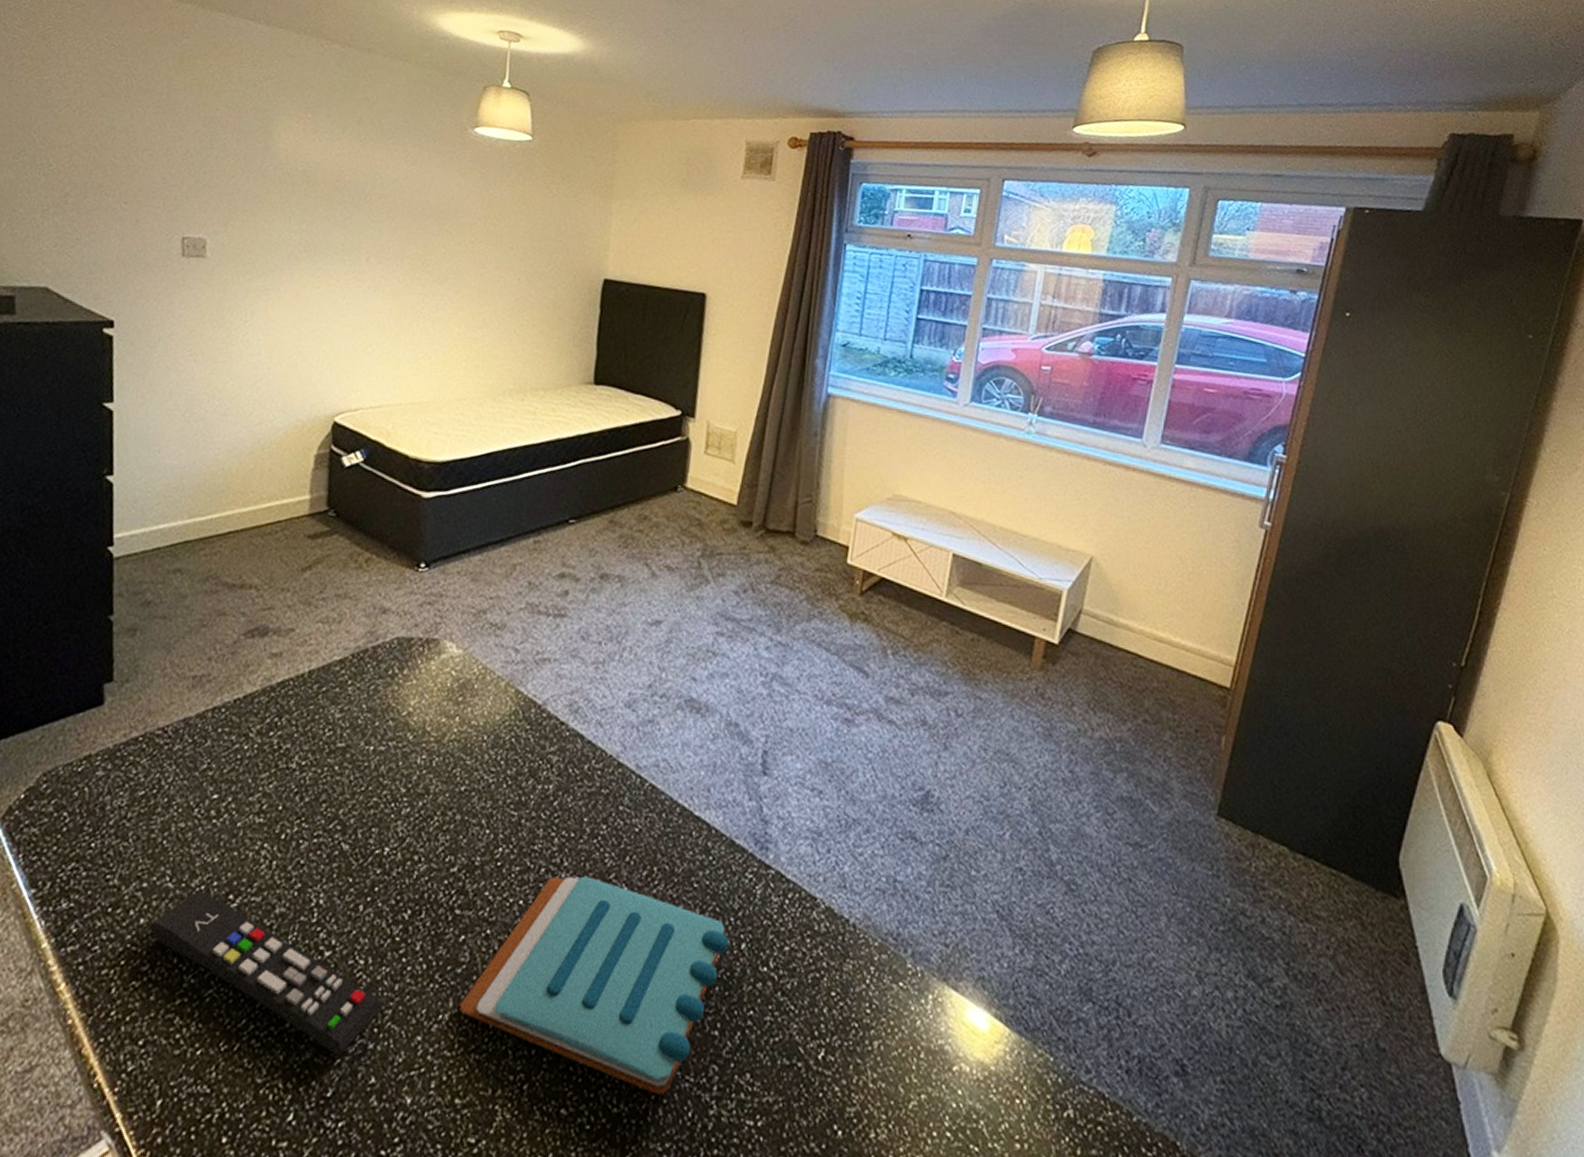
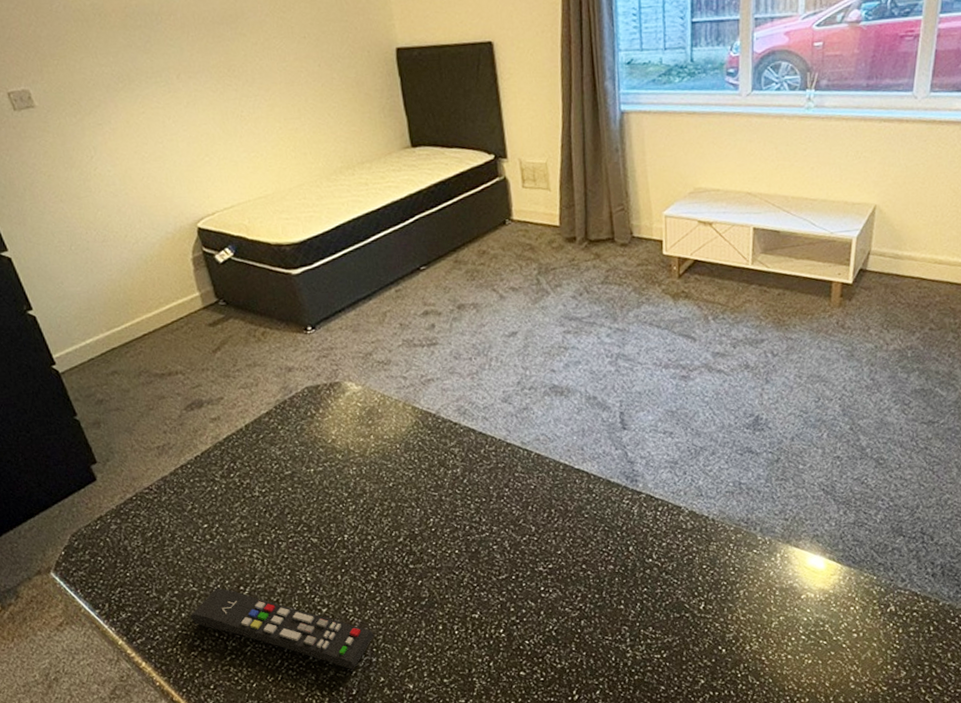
notebook: present [459,876,729,1095] -> none [430,525,620,652]

